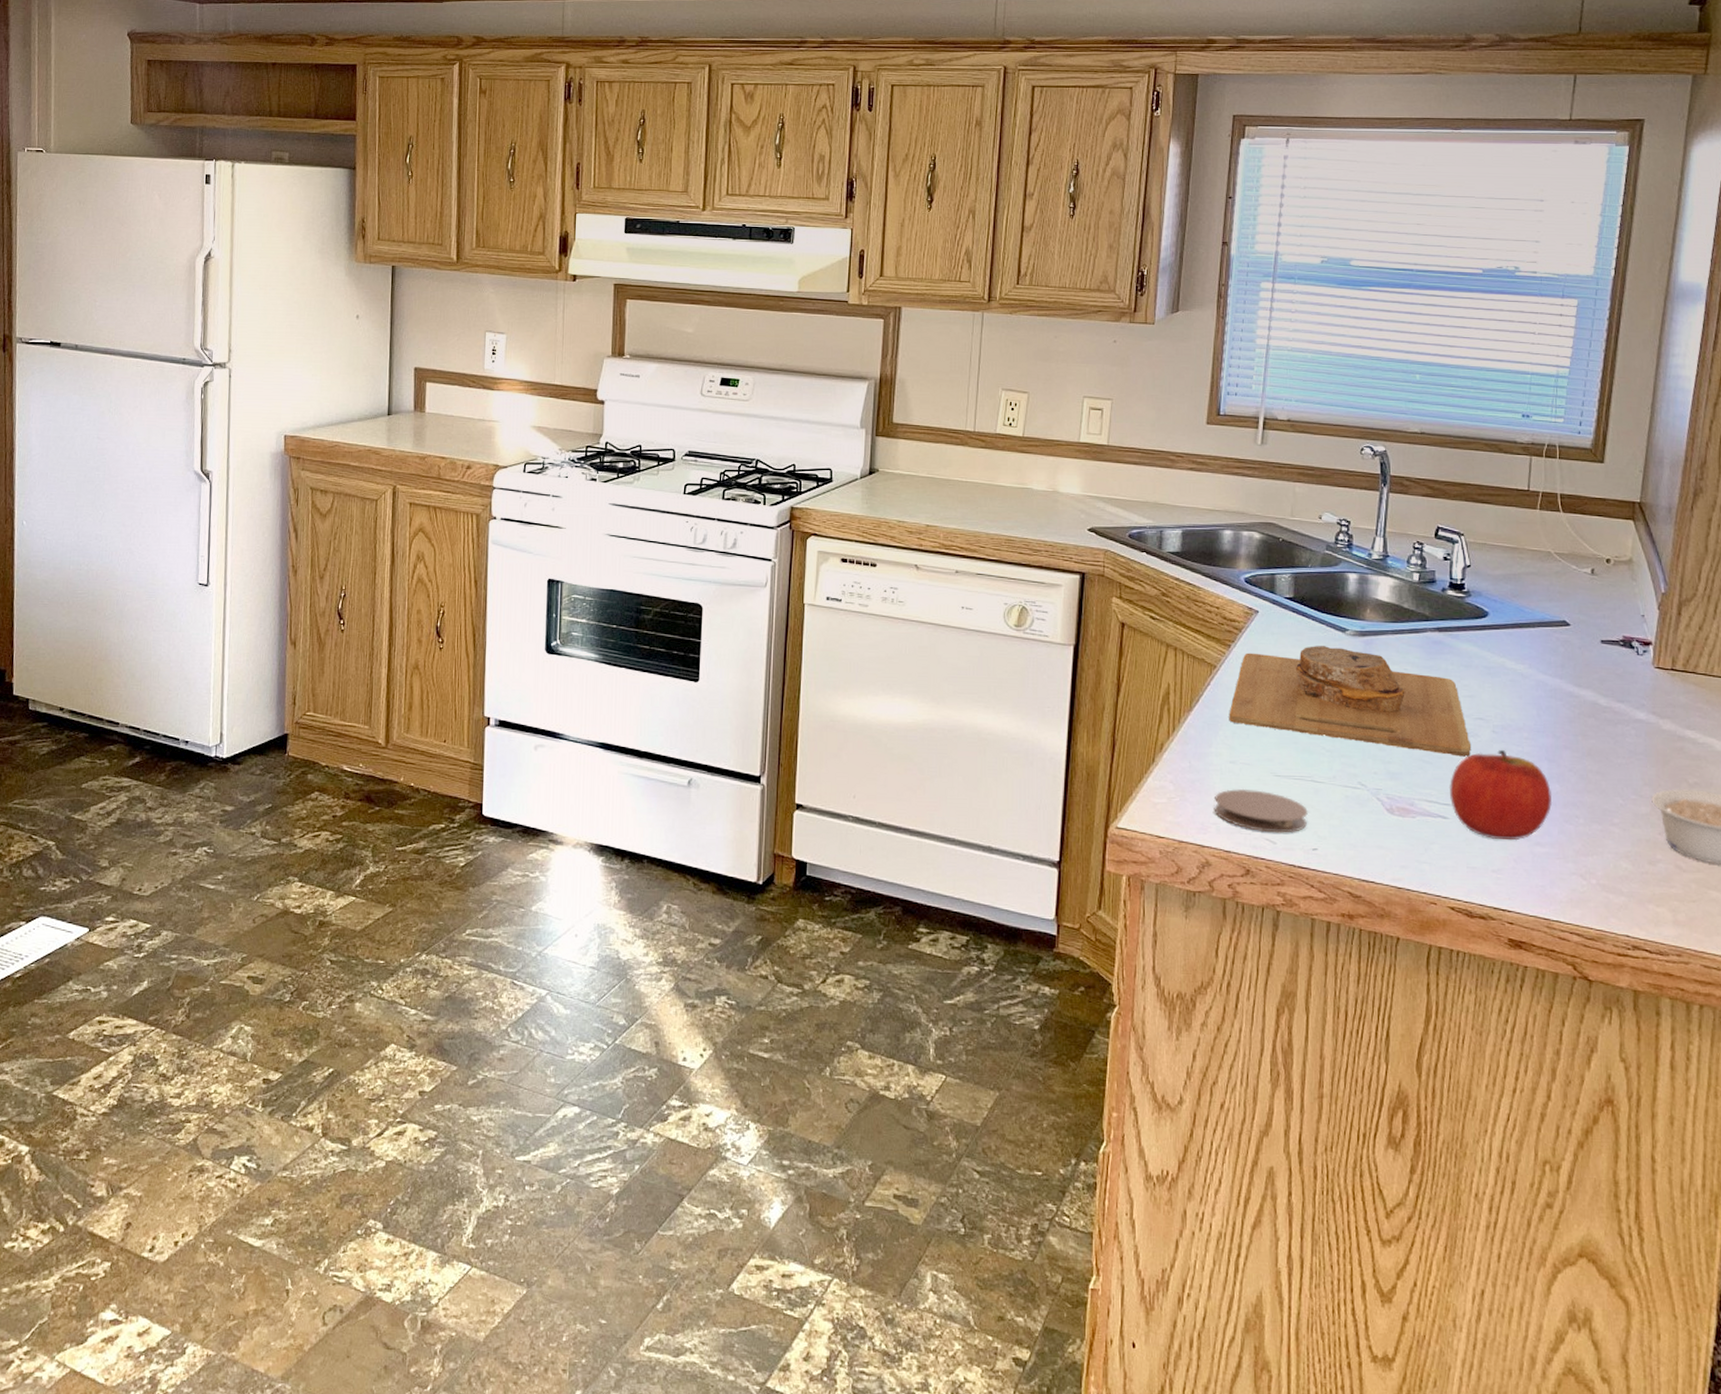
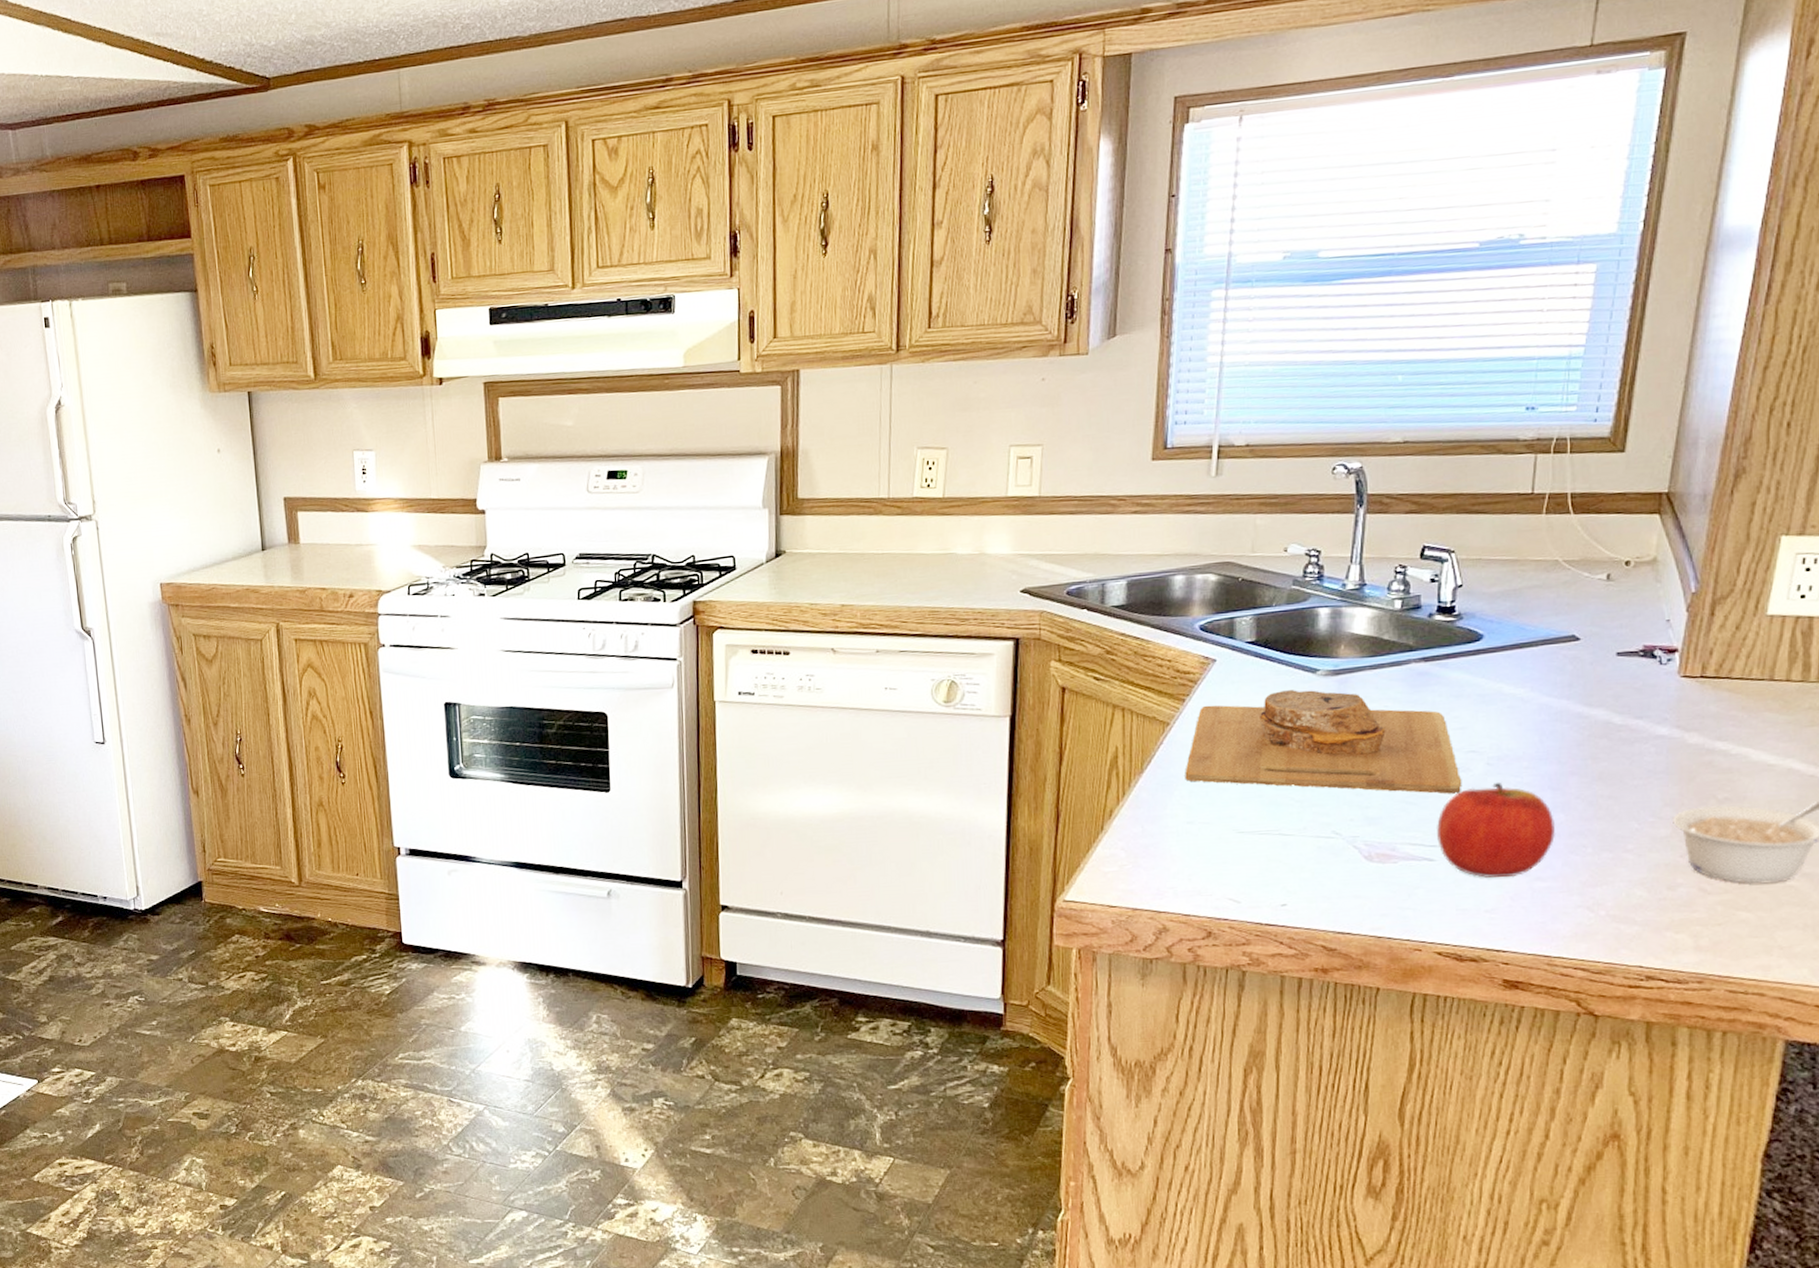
coaster: present [1214,788,1309,833] -> none [1170,848,1277,893]

